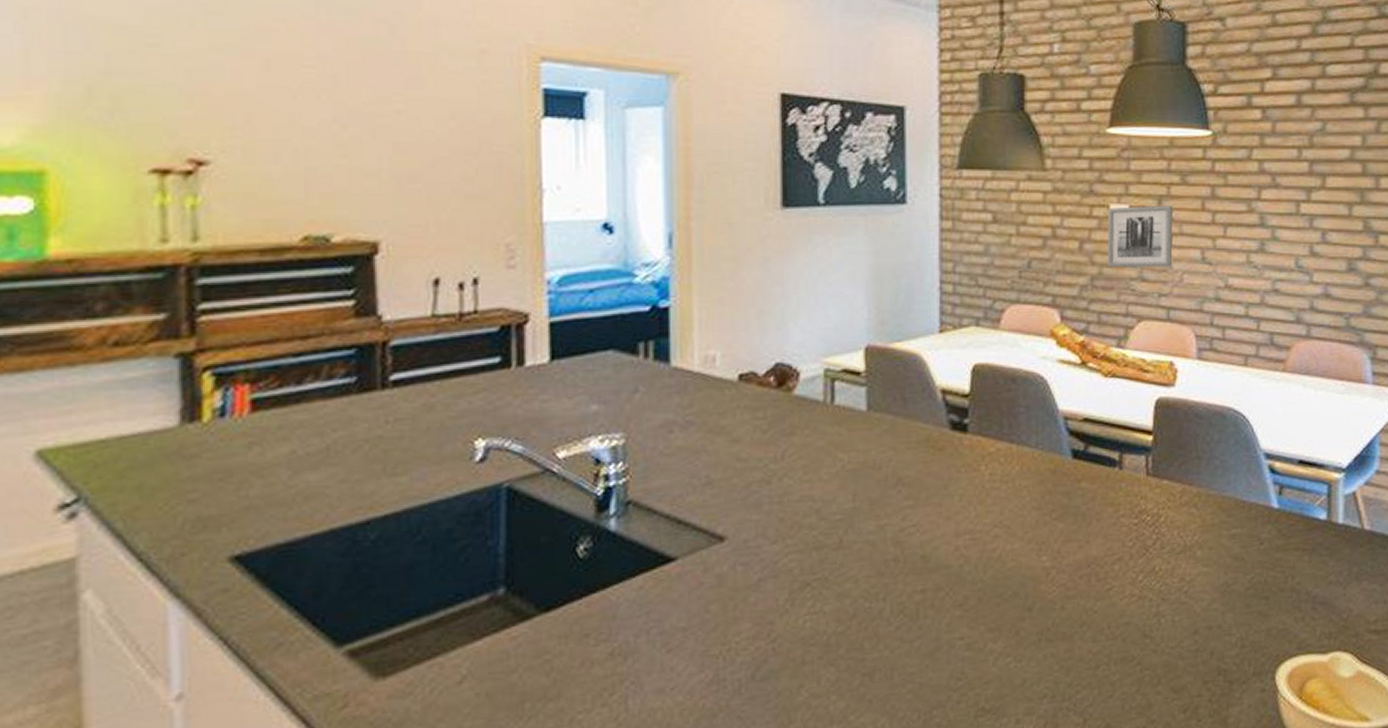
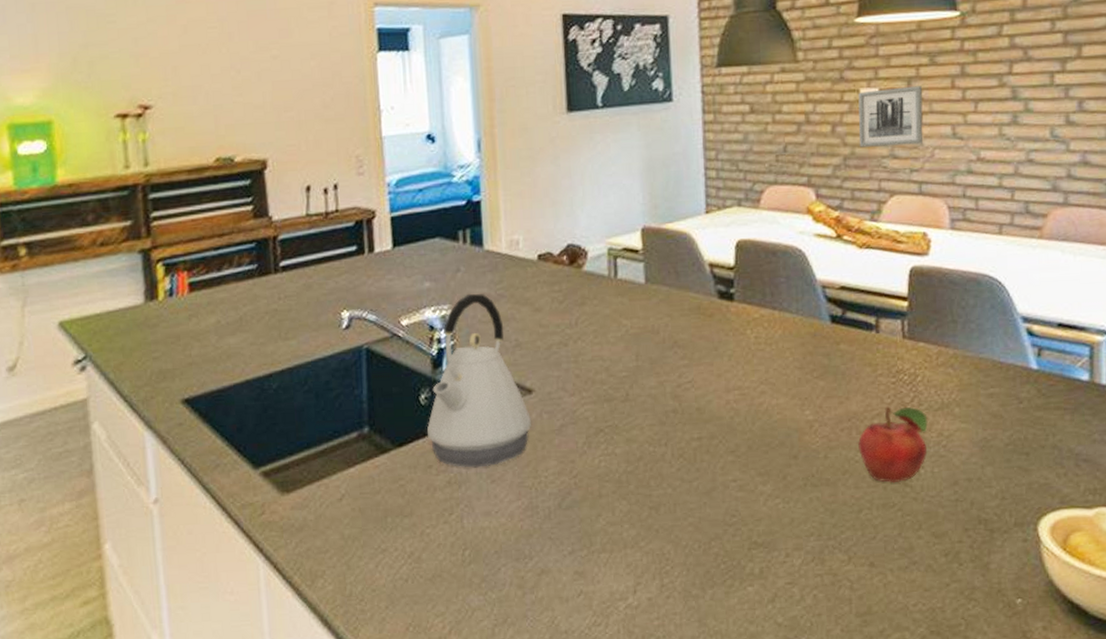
kettle: none [585,419,723,636] -> present [427,293,532,468]
fruit: none [1096,549,1170,635] -> present [857,406,928,483]

